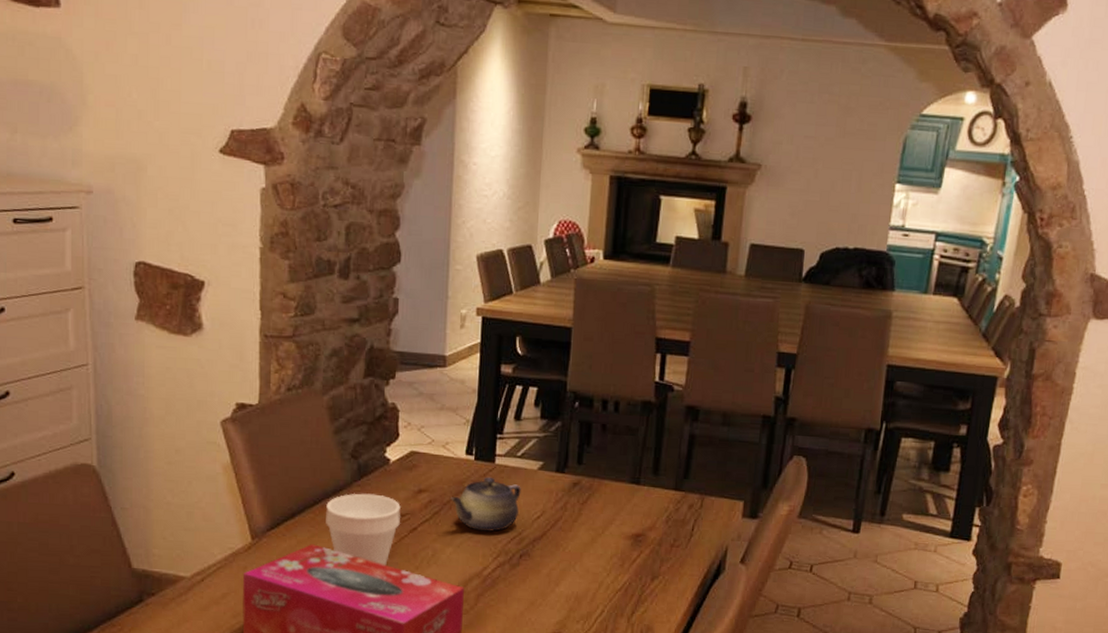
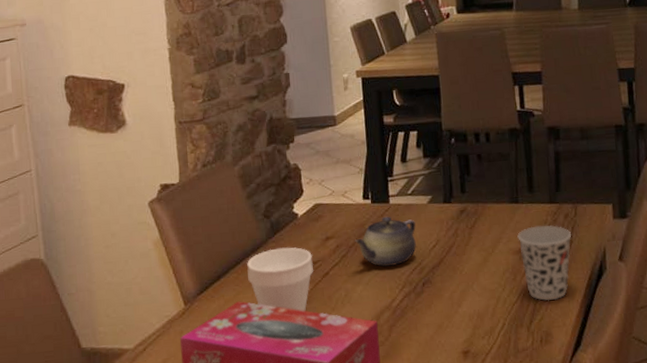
cup: none [632,512,693,594] -> present [517,225,572,301]

